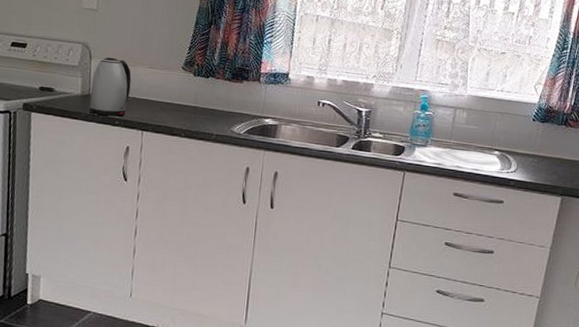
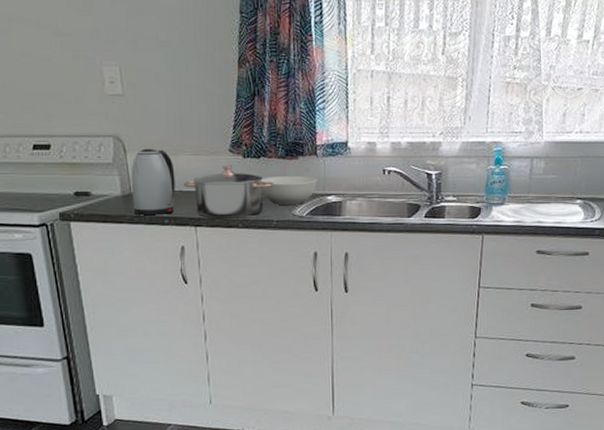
cooking pot: none [137,79,218,128] -> present [183,164,274,219]
bowl: none [206,95,258,123] -> present [261,175,317,205]

